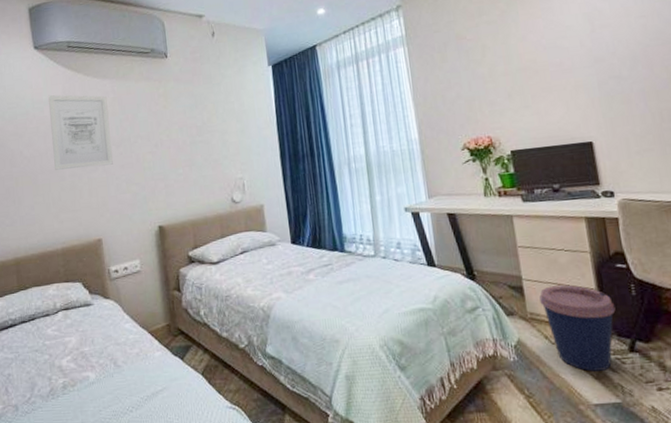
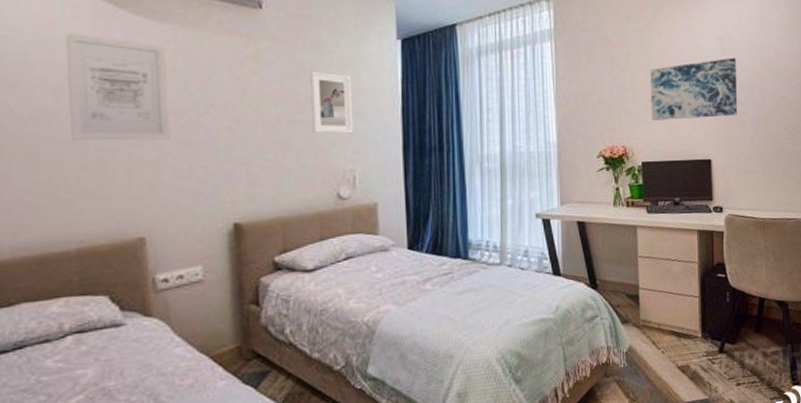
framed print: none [204,100,241,150] -> present [310,71,354,134]
wall art: none [510,32,620,108] -> present [650,57,738,120]
coffee cup: present [539,284,616,372] -> none [652,293,712,373]

